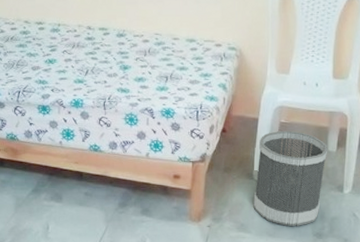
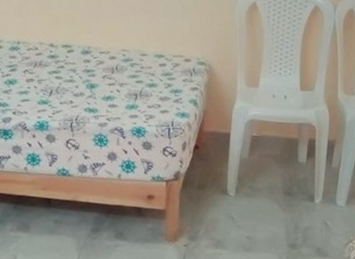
wastebasket: present [253,130,328,226] -> none [229,144,299,239]

